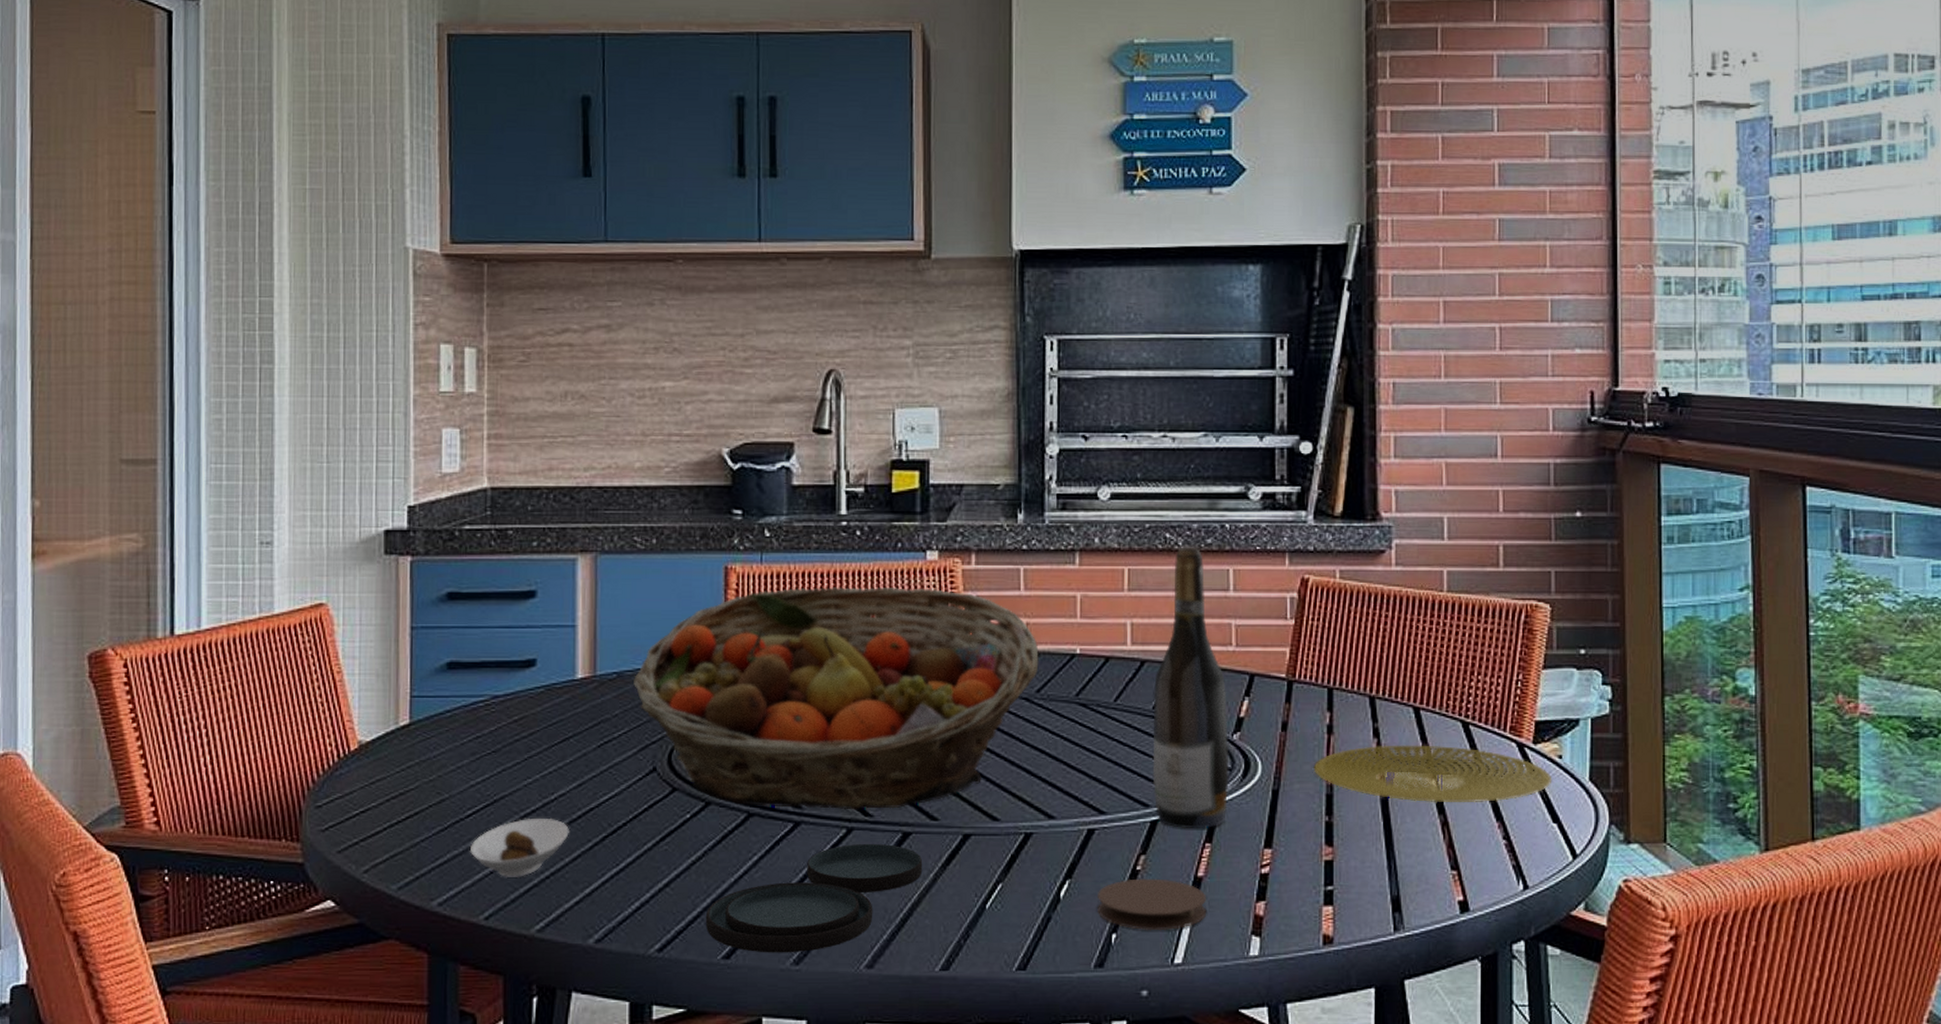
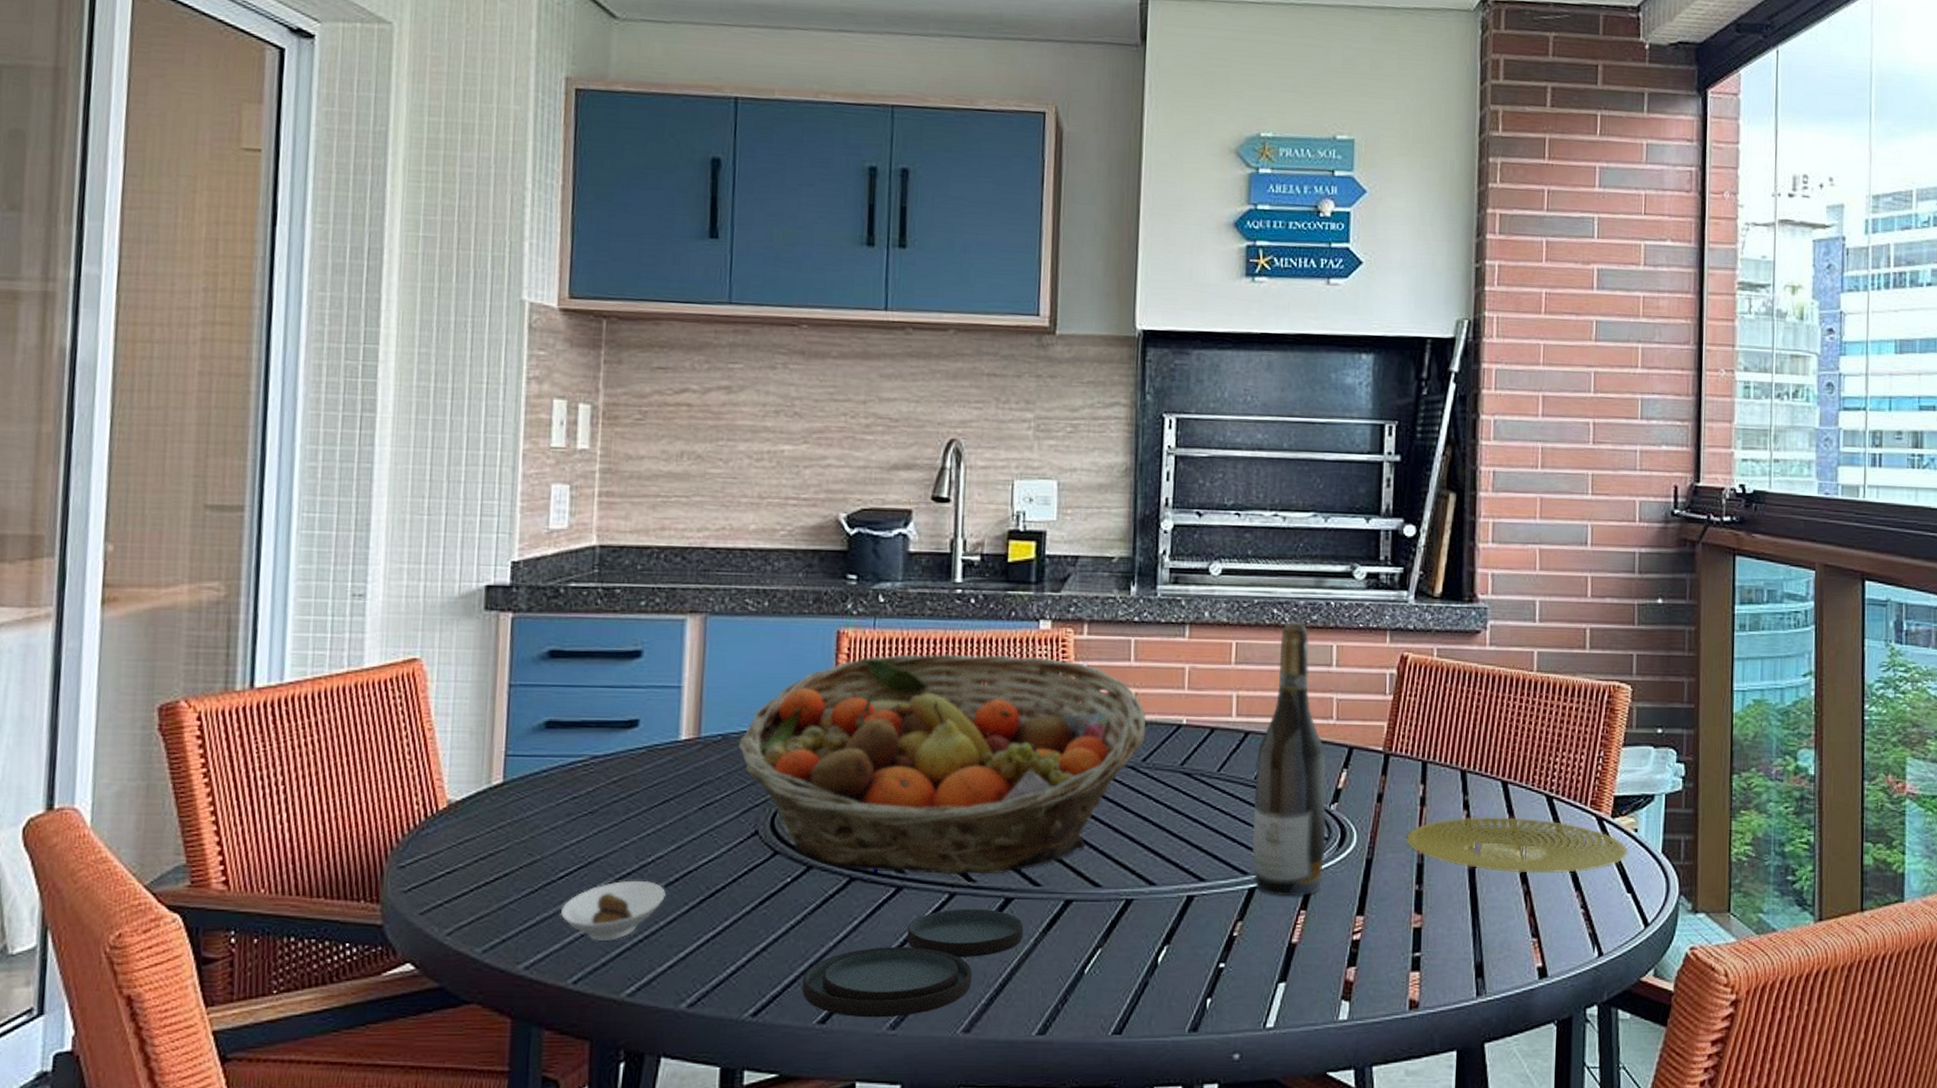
coaster: present [1096,878,1206,931] -> none [1193,944,1299,996]

